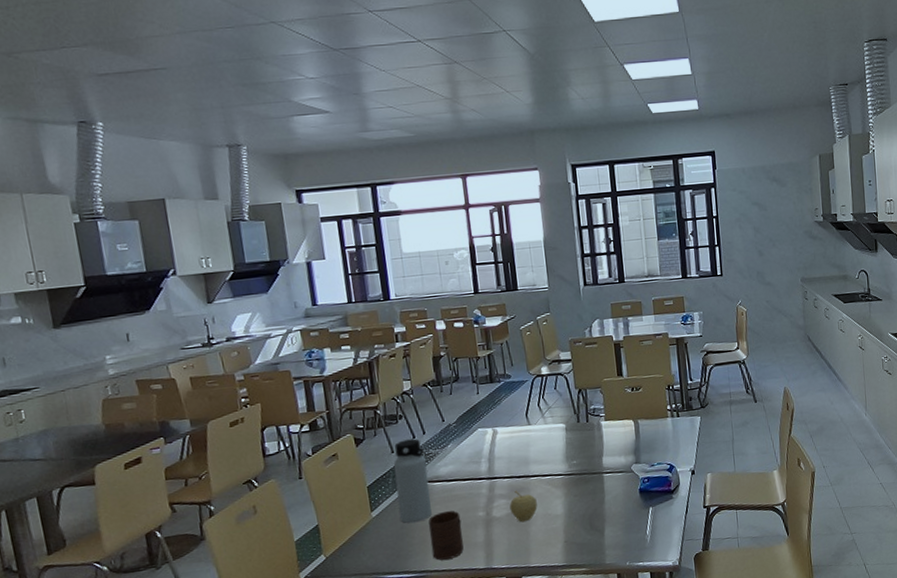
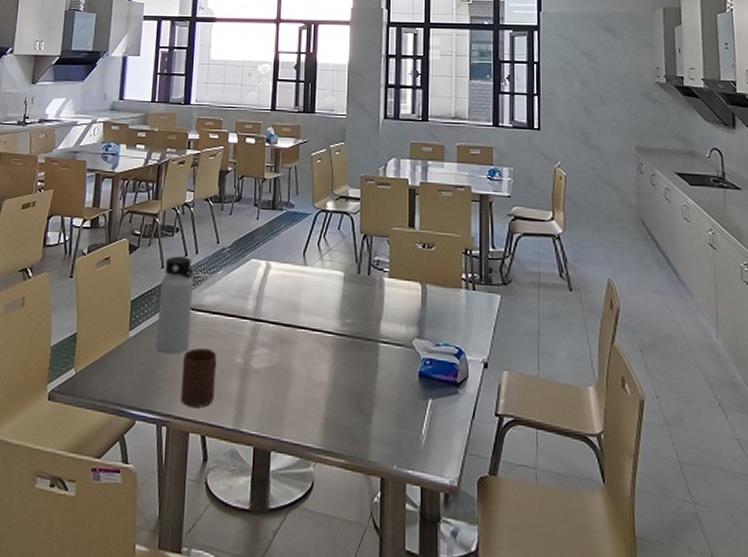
fruit: present [509,490,538,523] -> none [270,340,301,382]

